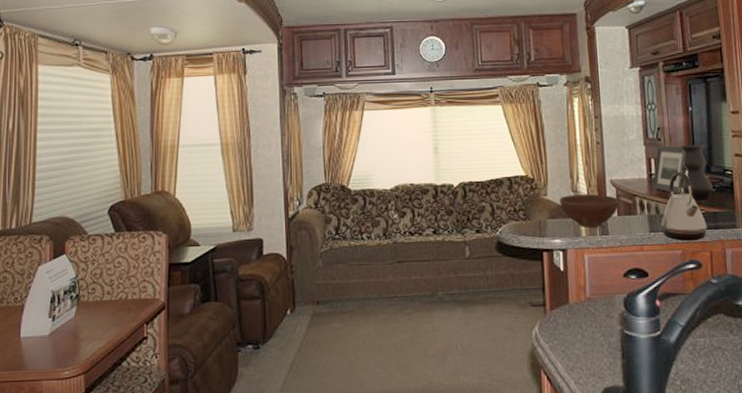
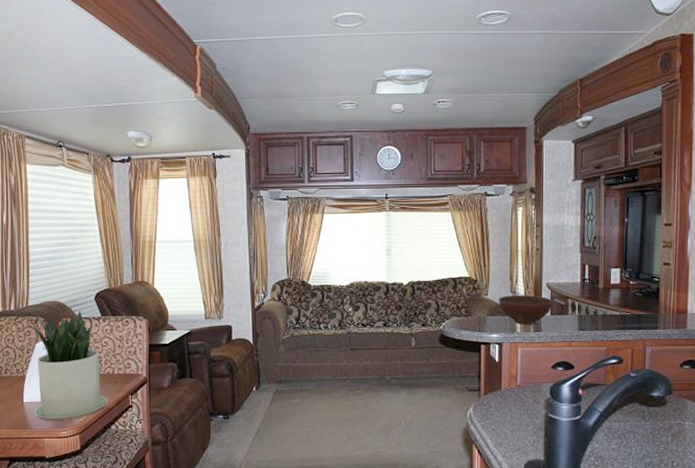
planter: none [32,227,119,360] -> present [31,311,108,421]
picture frame: present [652,145,687,195] -> none [585,253,618,299]
kettle: present [660,171,708,242] -> none [589,277,632,340]
vase: present [679,145,713,201] -> none [611,254,640,304]

